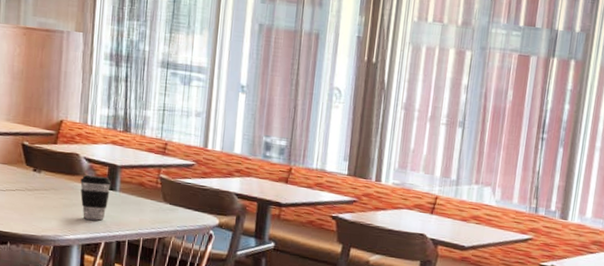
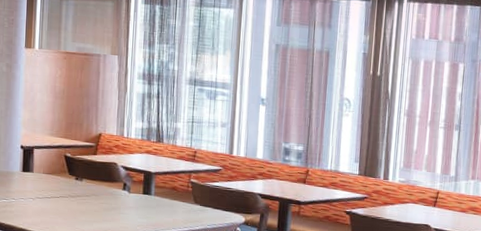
coffee cup: present [80,175,112,221] -> none [118,181,147,222]

